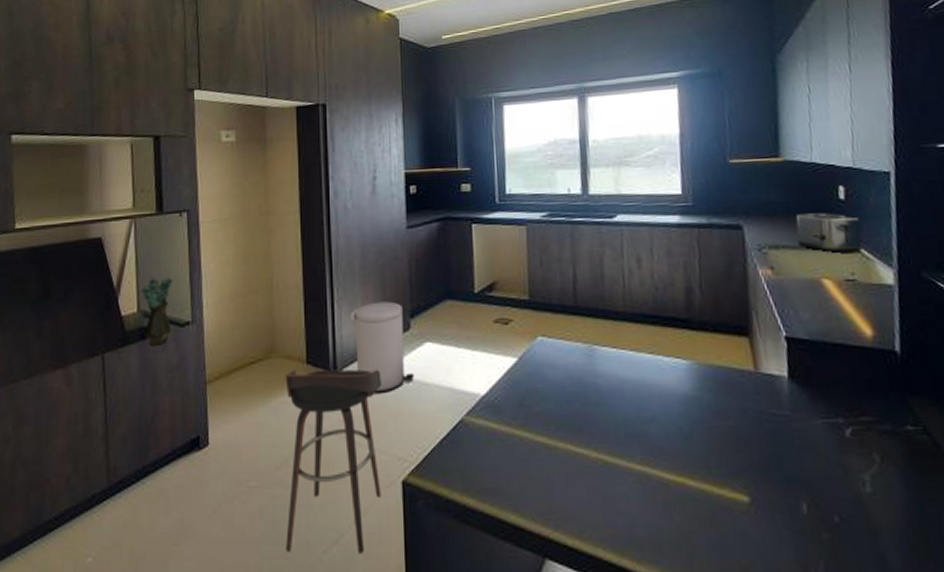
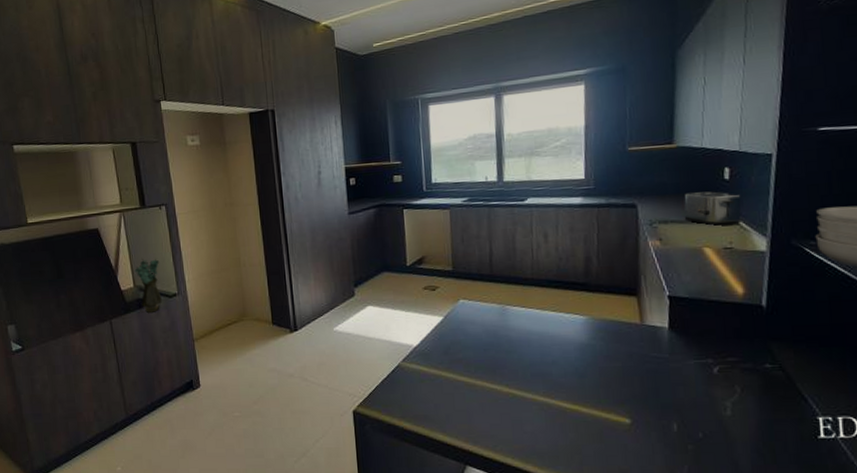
bar stool: present [285,369,382,553] -> none [256,328,337,463]
pedal bin: present [350,301,415,395] -> none [305,274,360,347]

